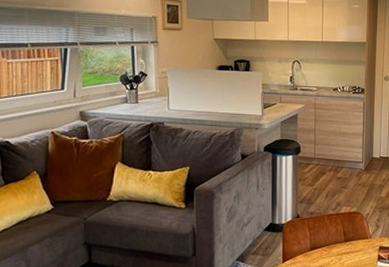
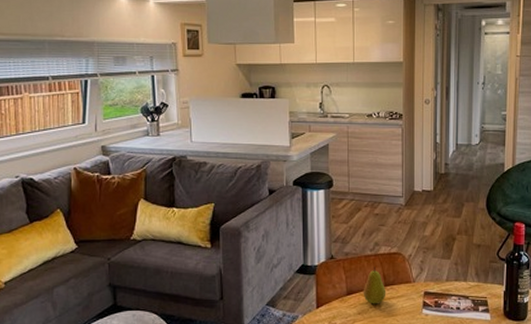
fruit: none [325,224,346,258] -> present [363,266,387,304]

